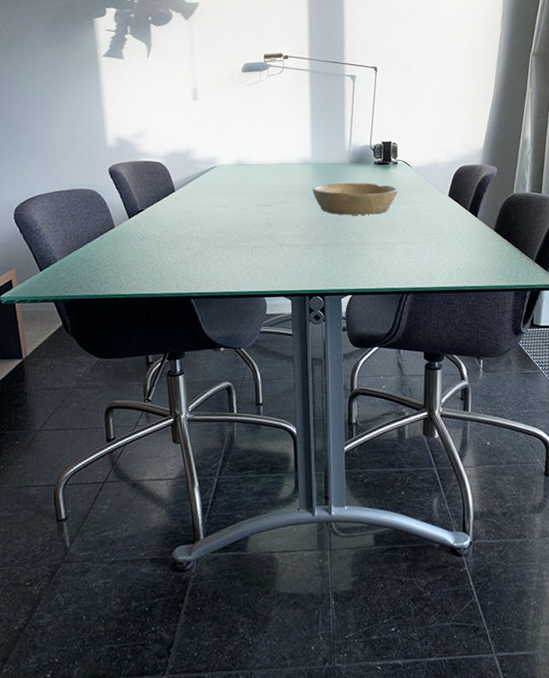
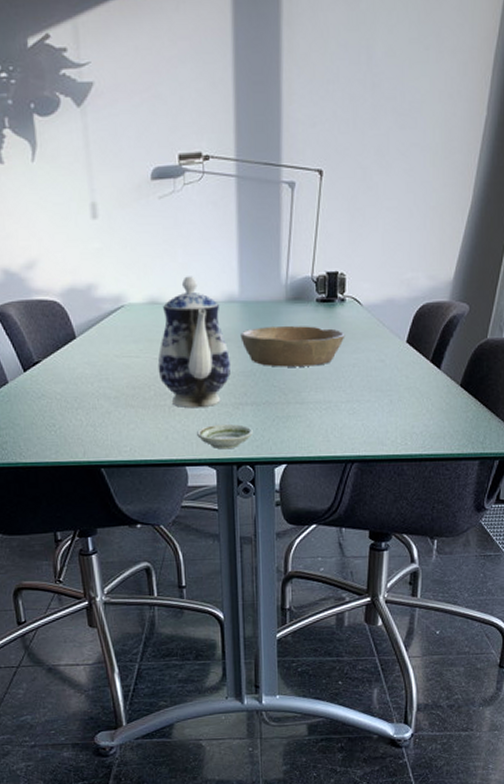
teapot: none [243,144,304,248] -> present [157,276,230,407]
saucer: none [275,261,323,283] -> present [197,423,253,450]

